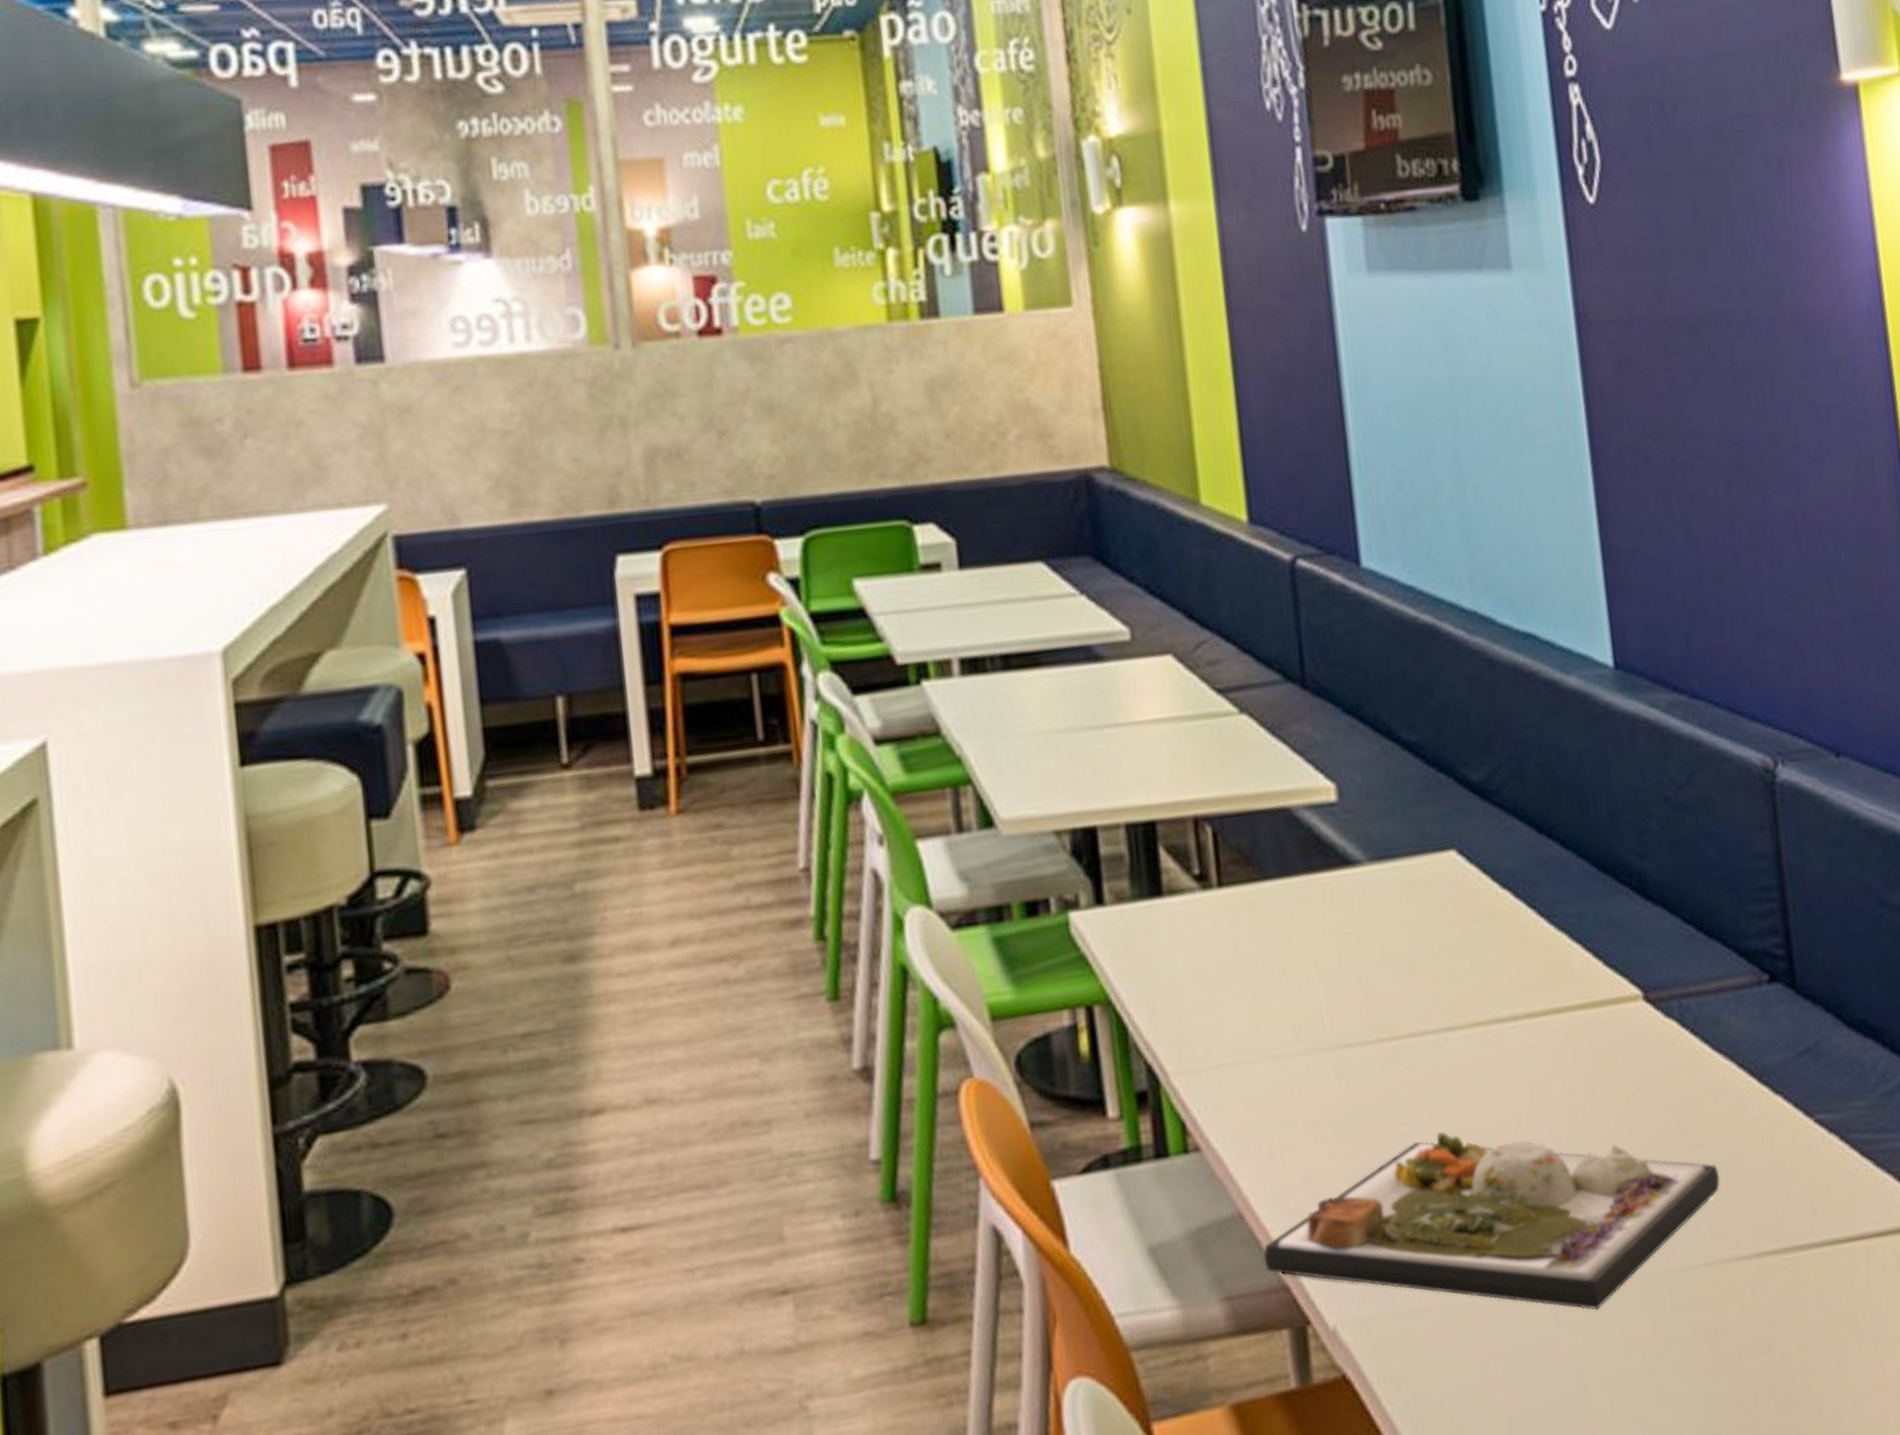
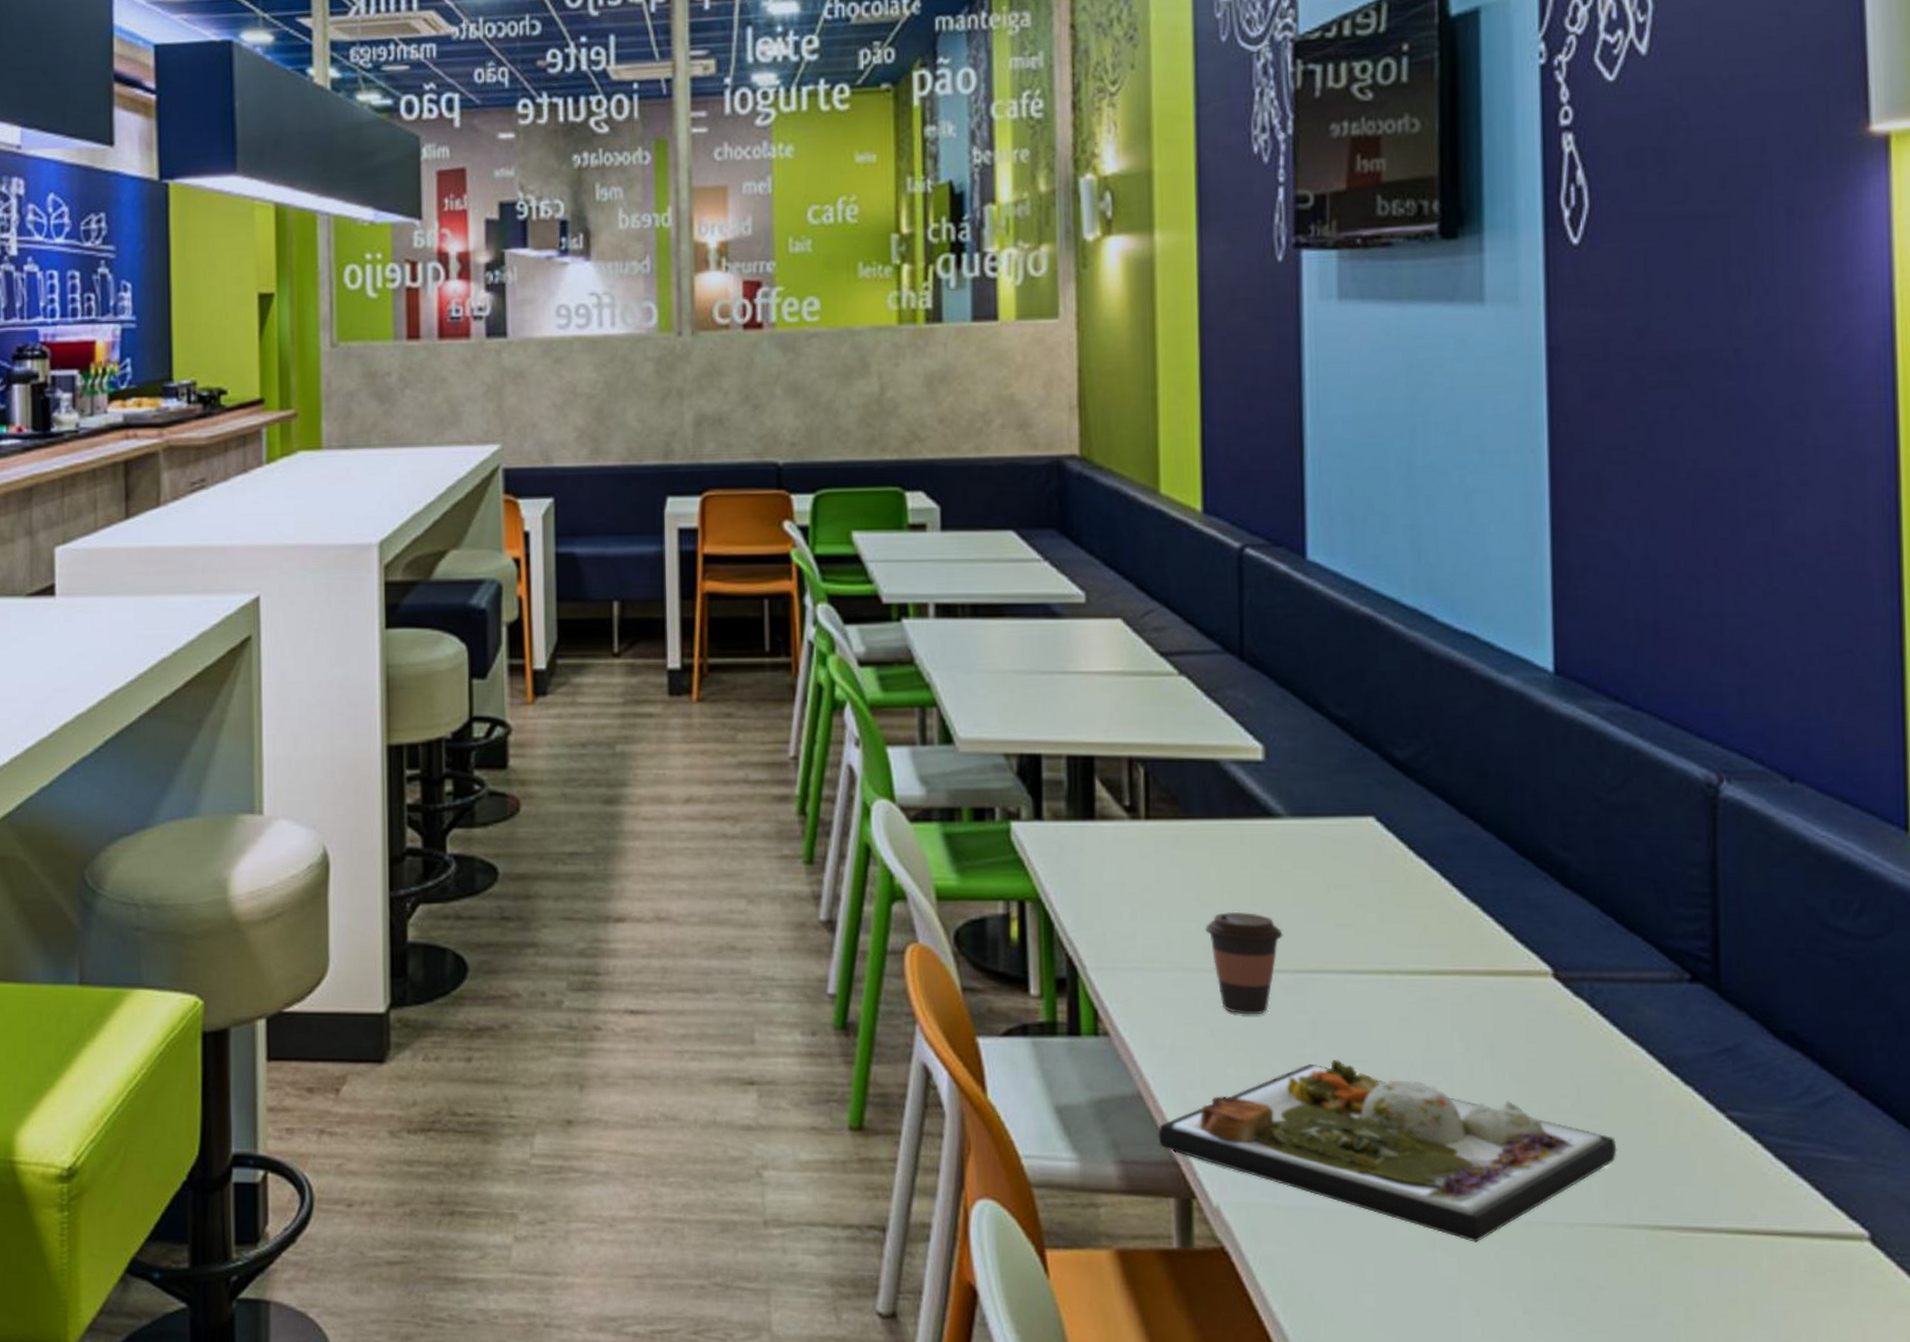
coffee cup: none [1293,978,1375,1099] -> present [1205,911,1283,1015]

